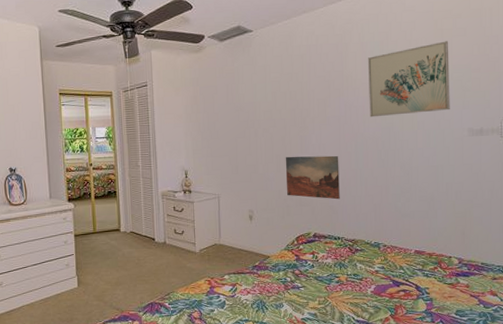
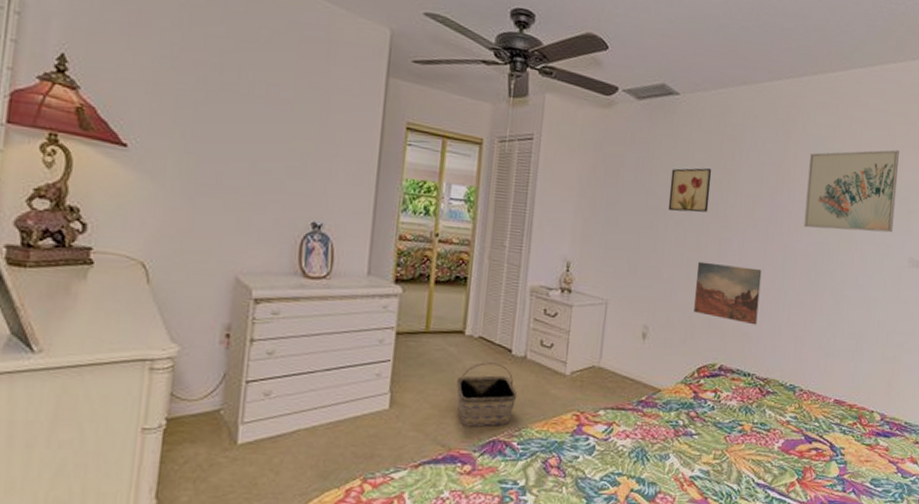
basket: none [119,249,164,295] -> present [456,362,518,427]
wall art: none [254,83,288,122] -> present [668,167,712,213]

